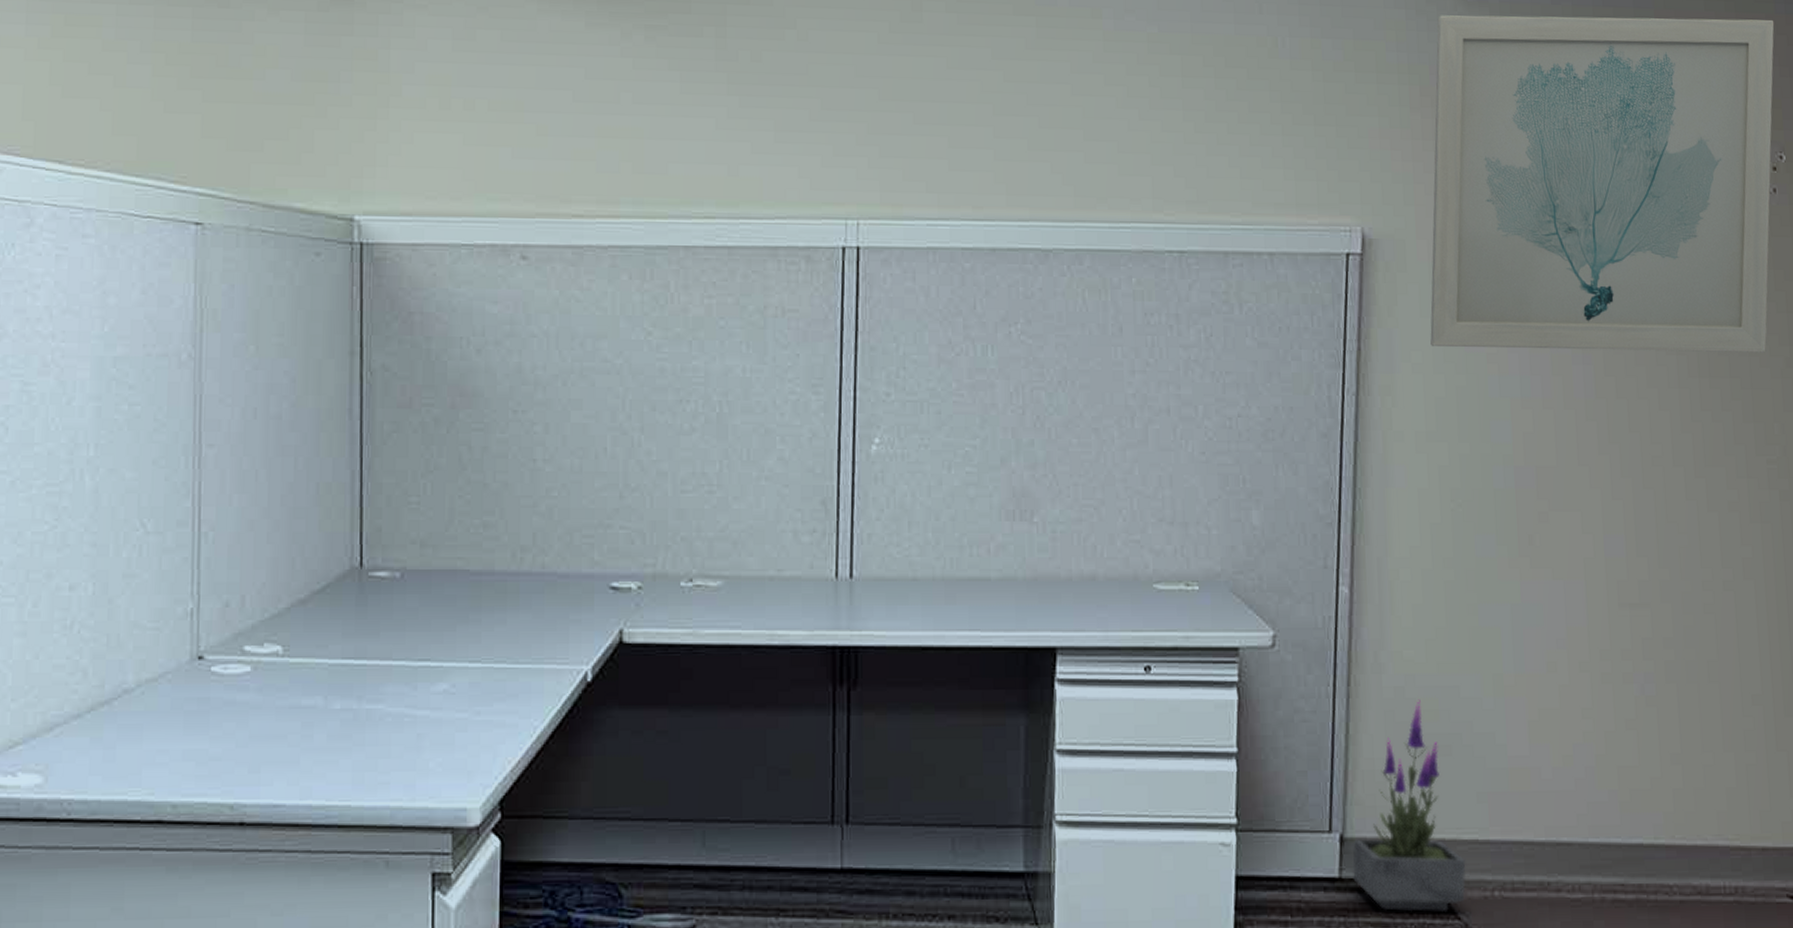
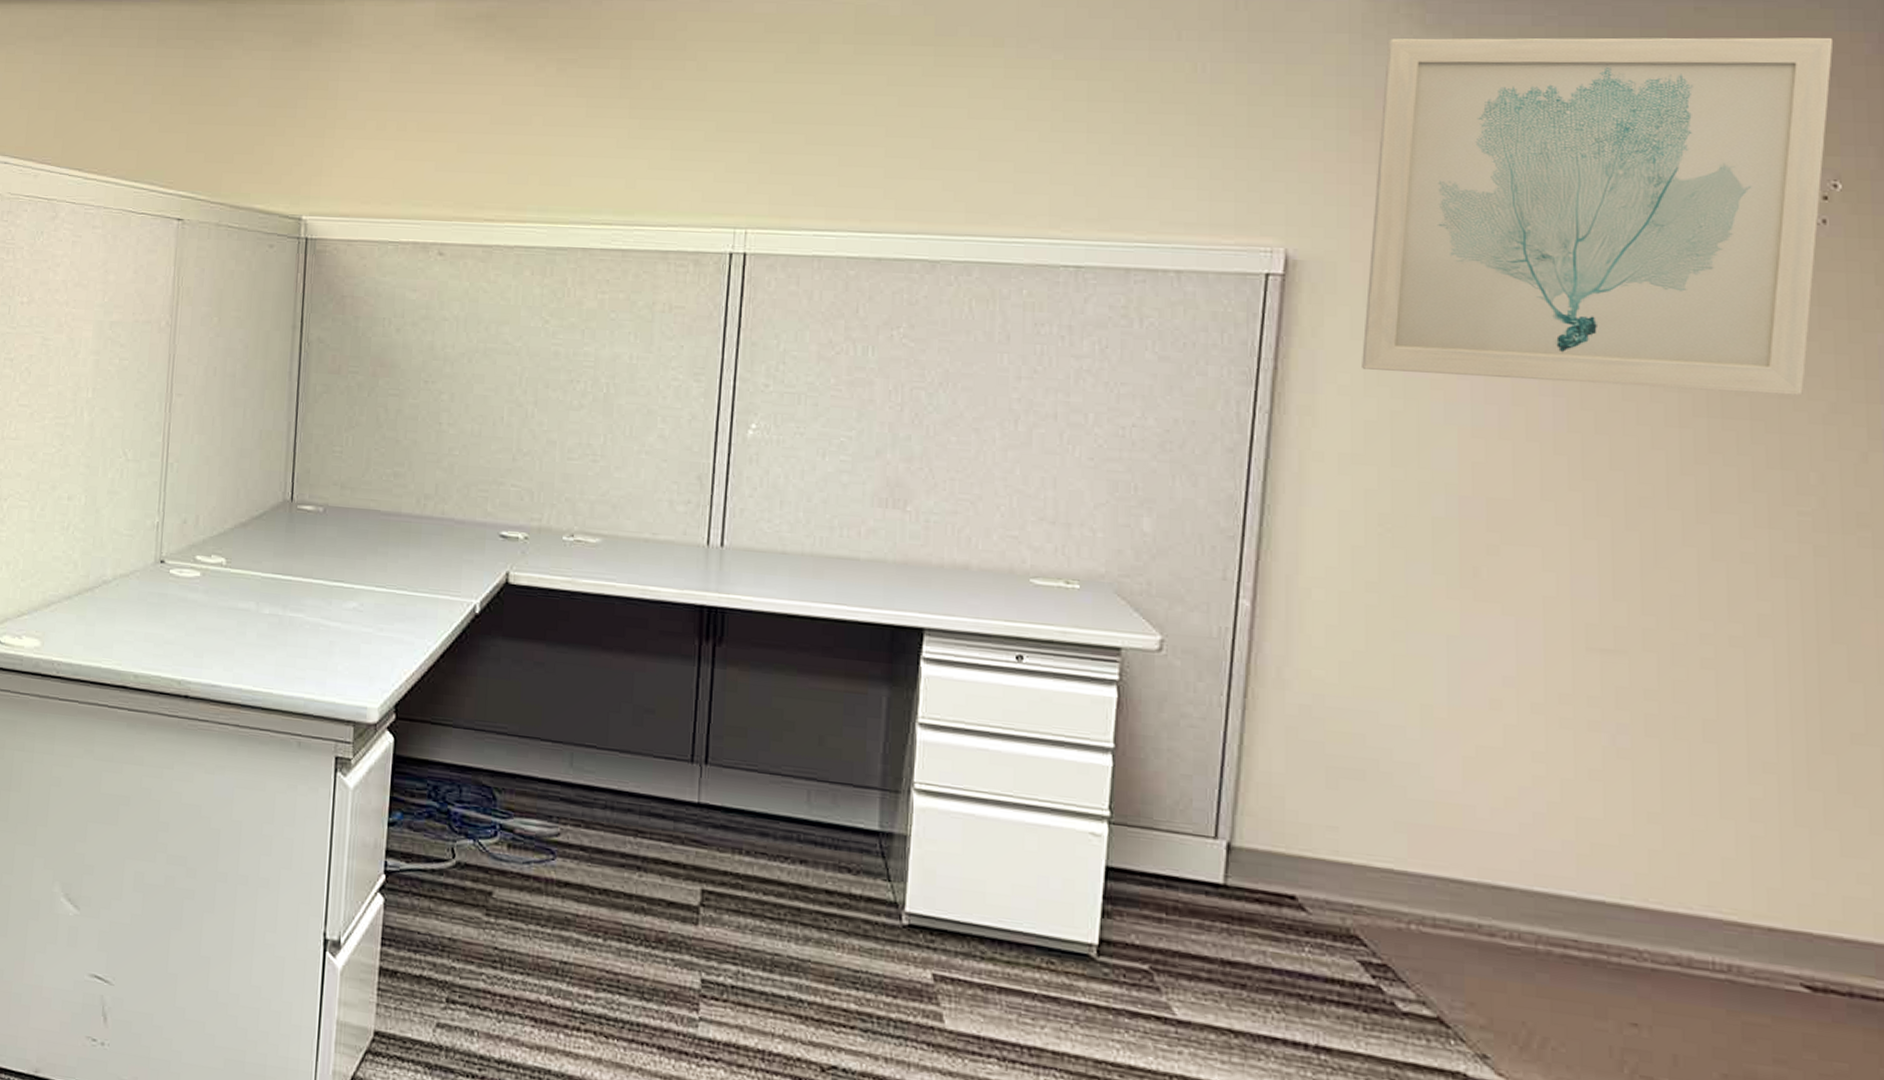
potted plant: present [1353,699,1467,913] -> none [1240,720,1377,937]

